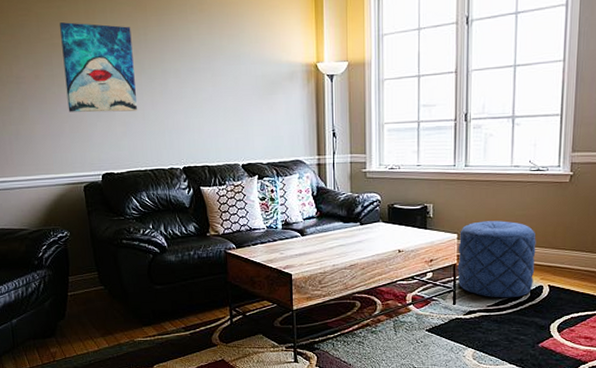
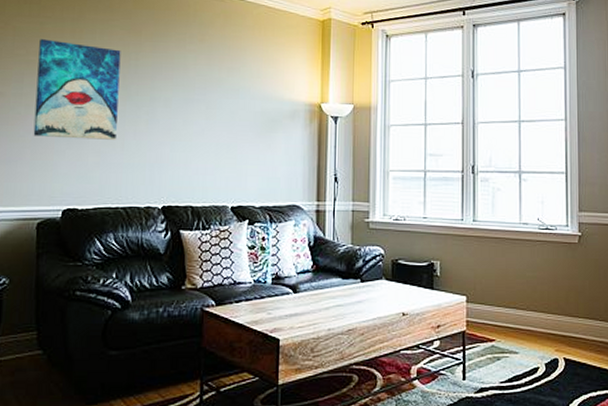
pouf: present [457,221,536,298] -> none [467,282,549,373]

